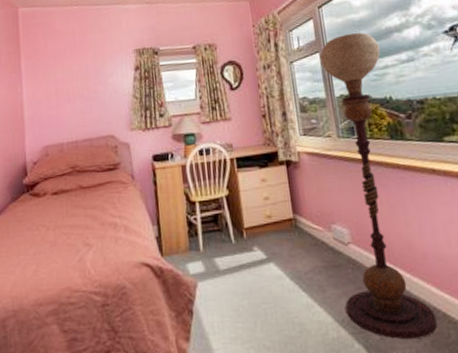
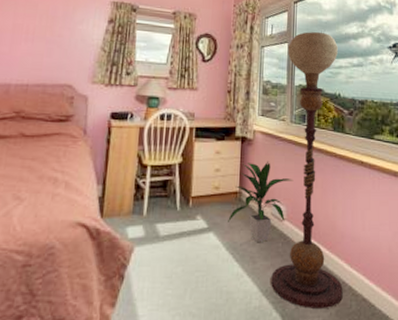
indoor plant: none [287,182,353,271] -> present [228,161,294,243]

